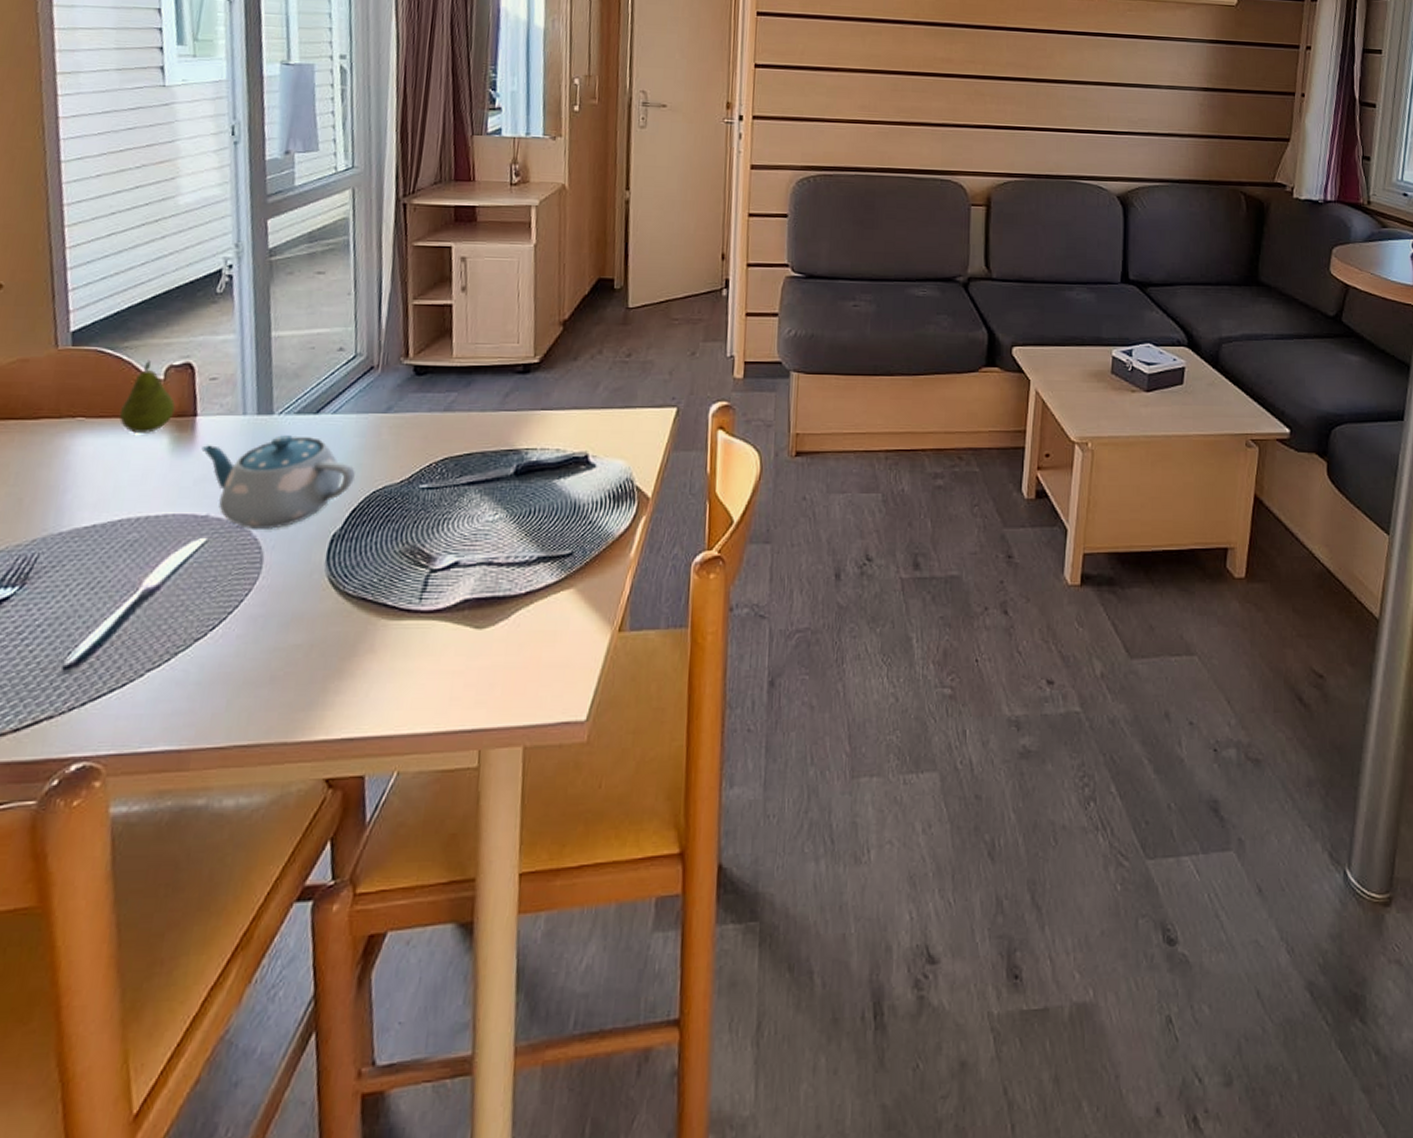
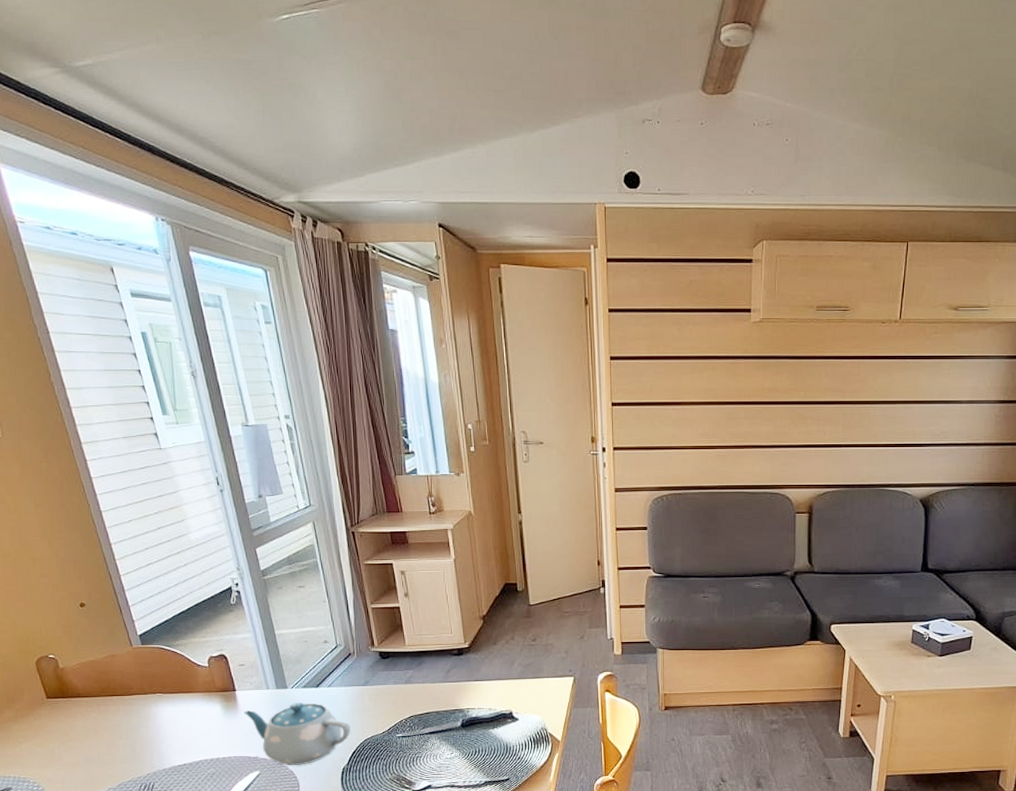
fruit: present [119,359,176,433] -> none [184,653,221,703]

